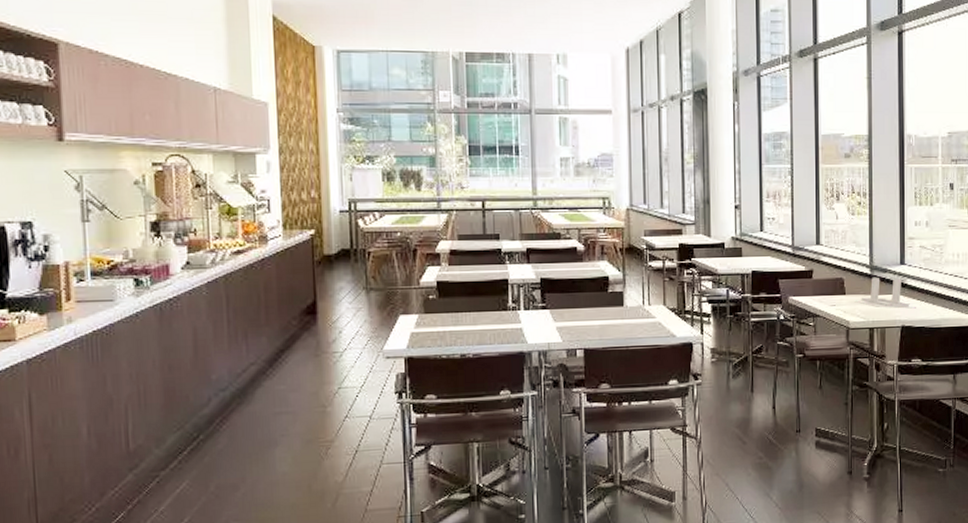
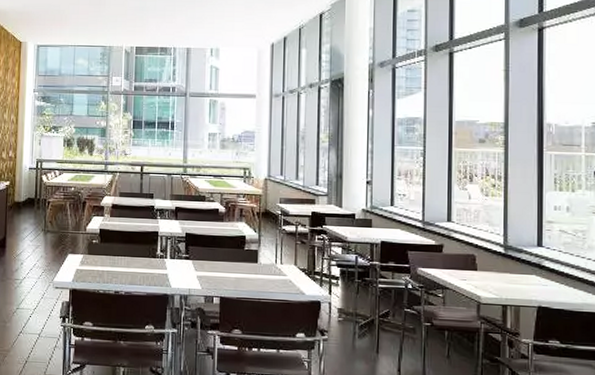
napkin holder: present [854,277,917,309] -> none [487,256,556,291]

